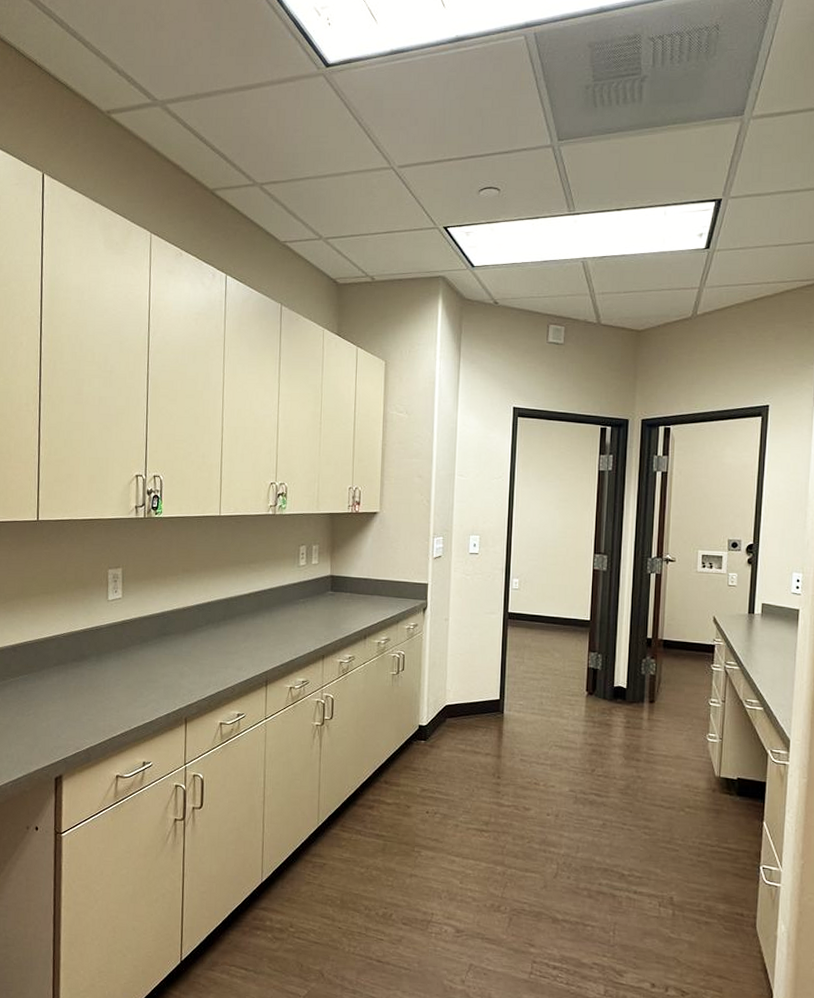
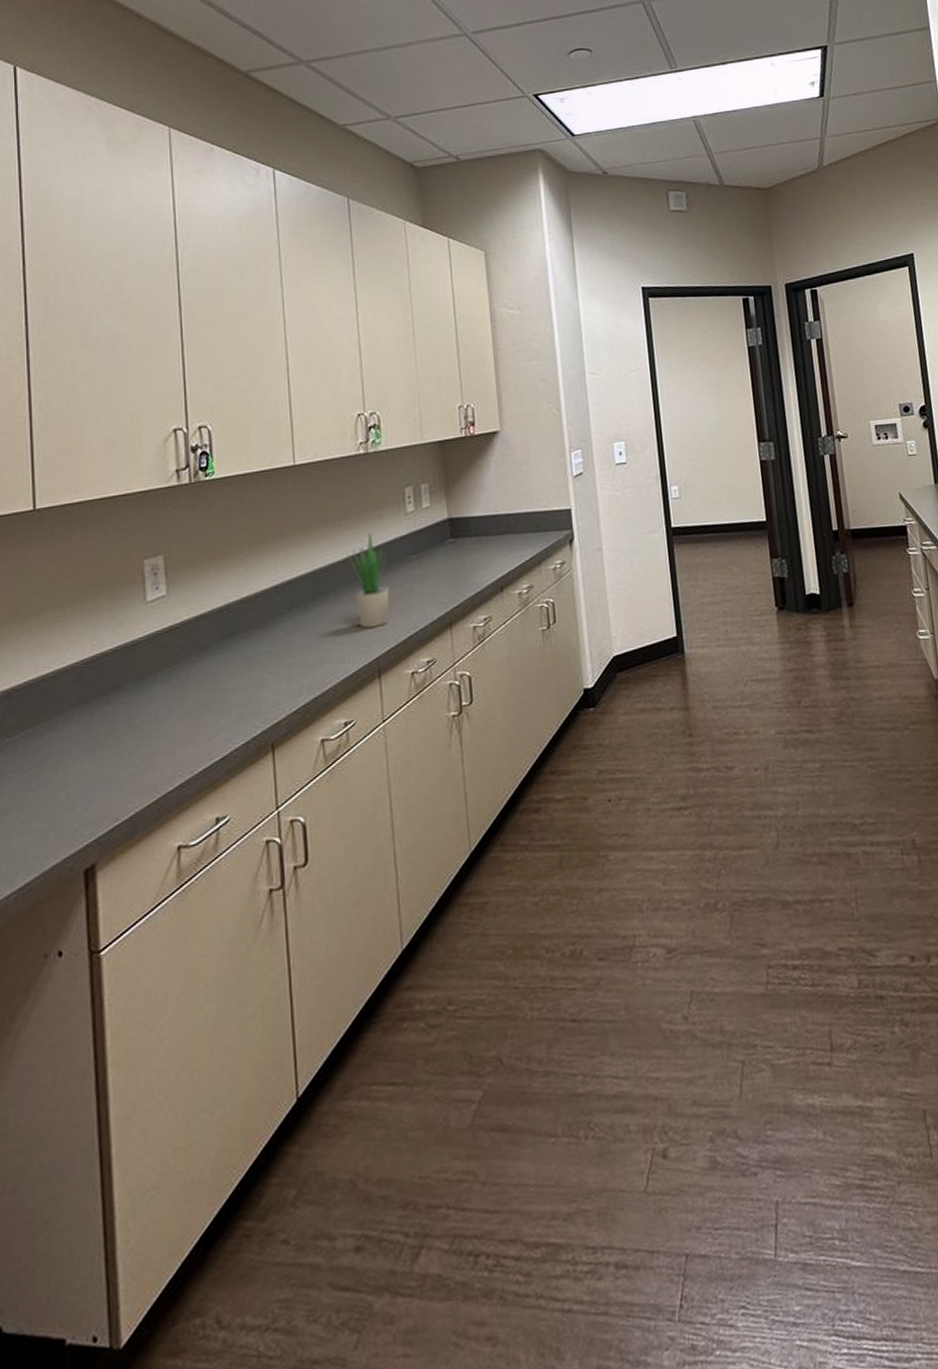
potted plant: none [252,577,280,649] -> present [347,533,390,629]

